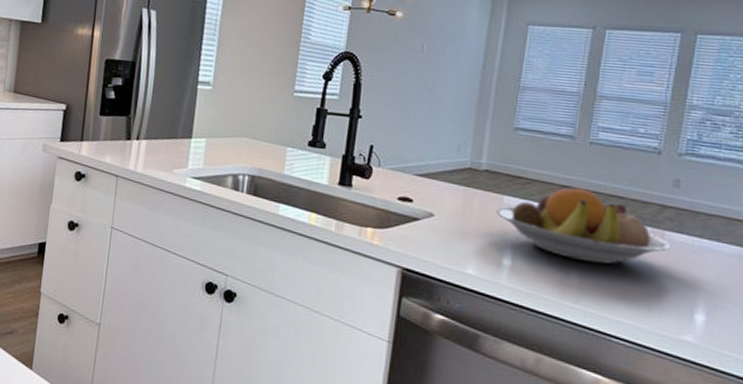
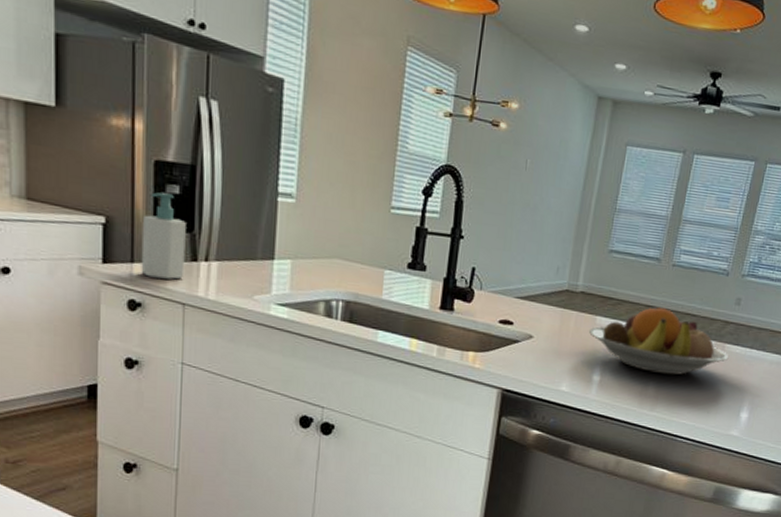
soap bottle: none [87,84,125,155] -> present [141,192,186,280]

